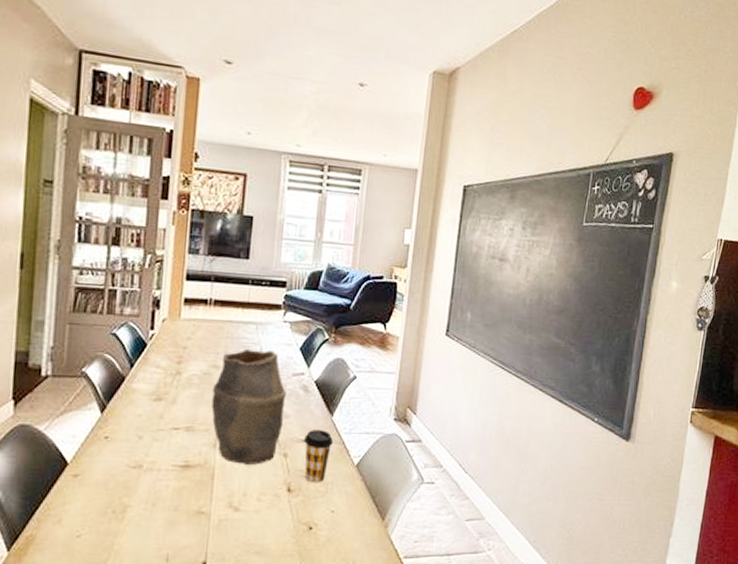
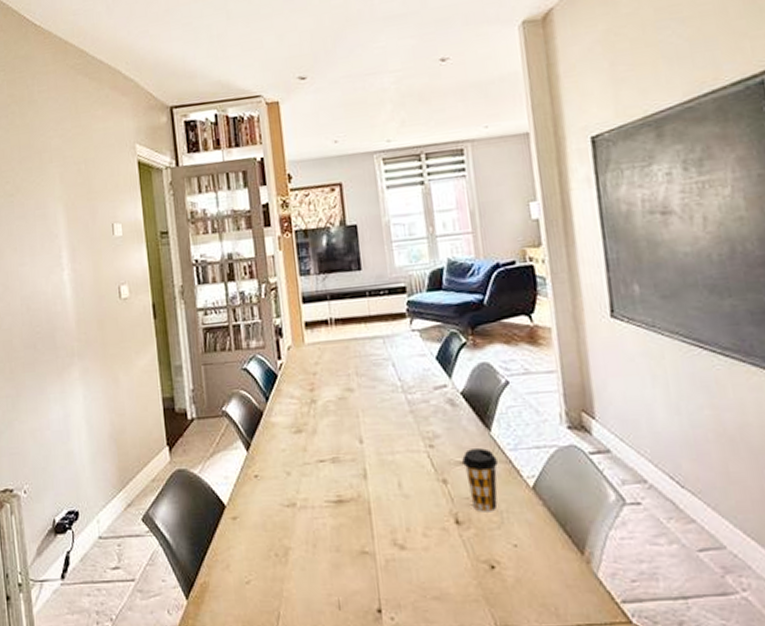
vase: present [211,348,286,465] -> none [351,364,435,495]

